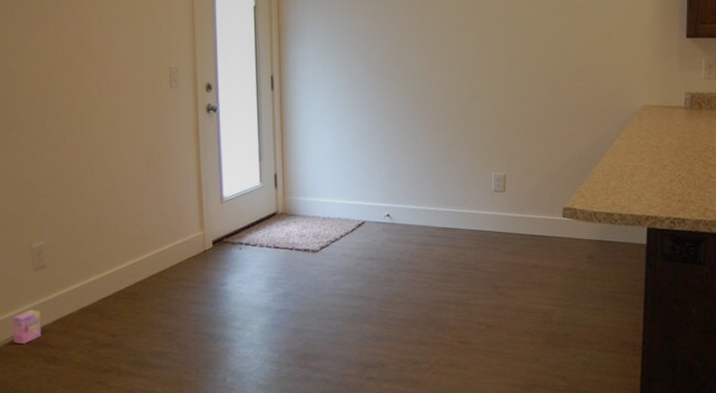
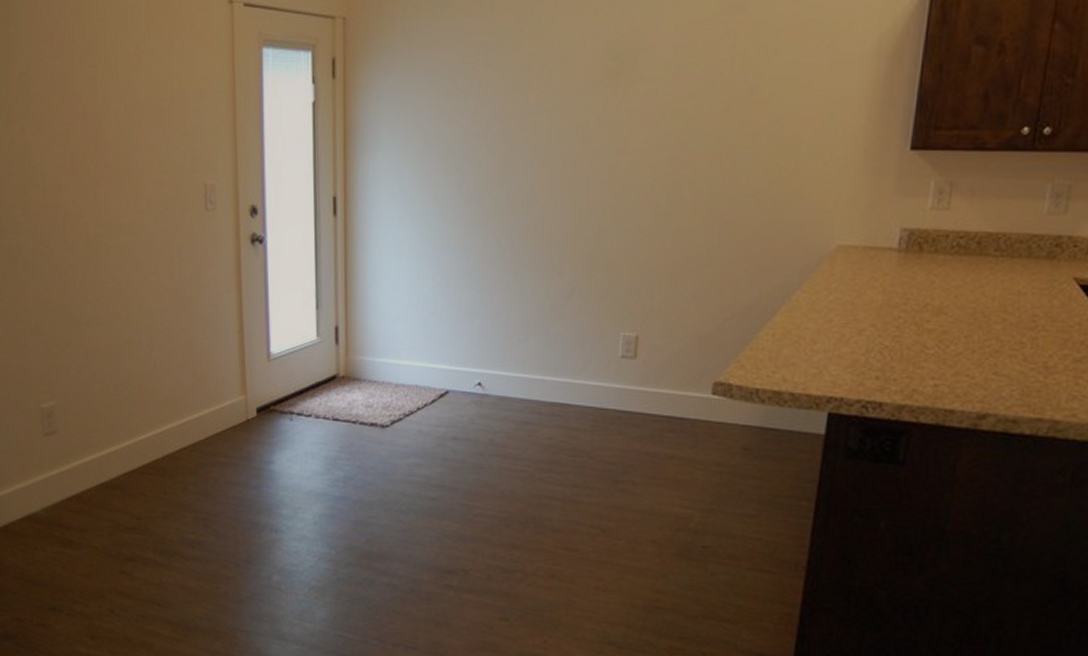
box: present [12,309,42,345] -> none [20,482,55,523]

